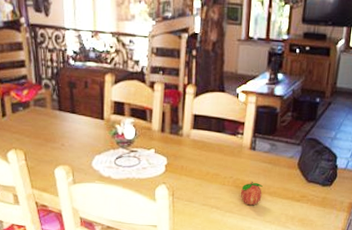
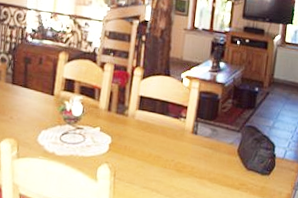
fruit: present [240,181,263,206] -> none [181,165,203,191]

